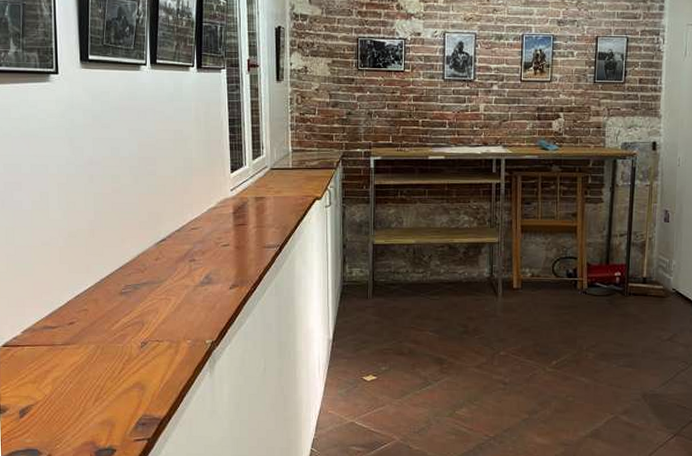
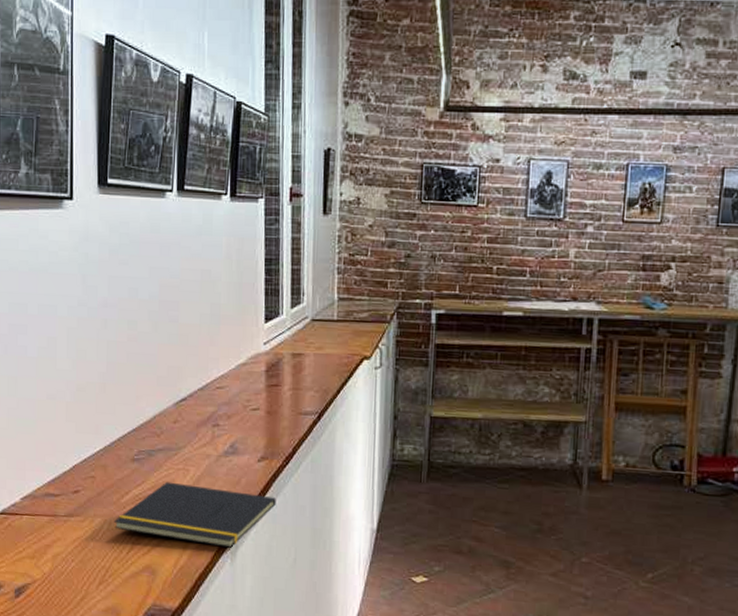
notepad: none [105,310,247,363] -> present [113,481,276,548]

